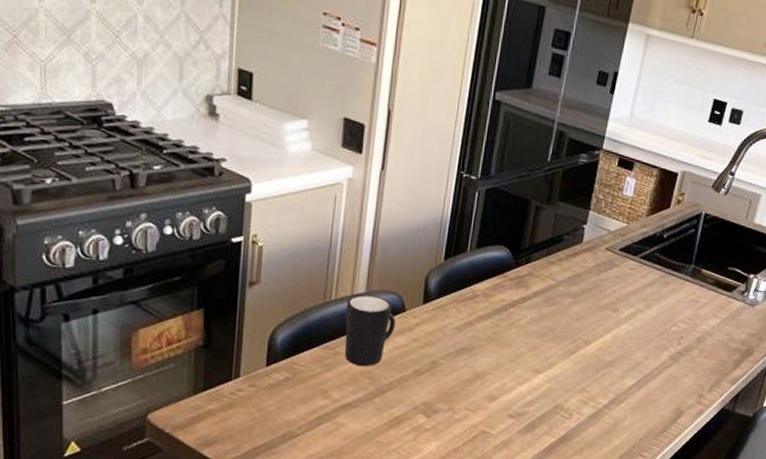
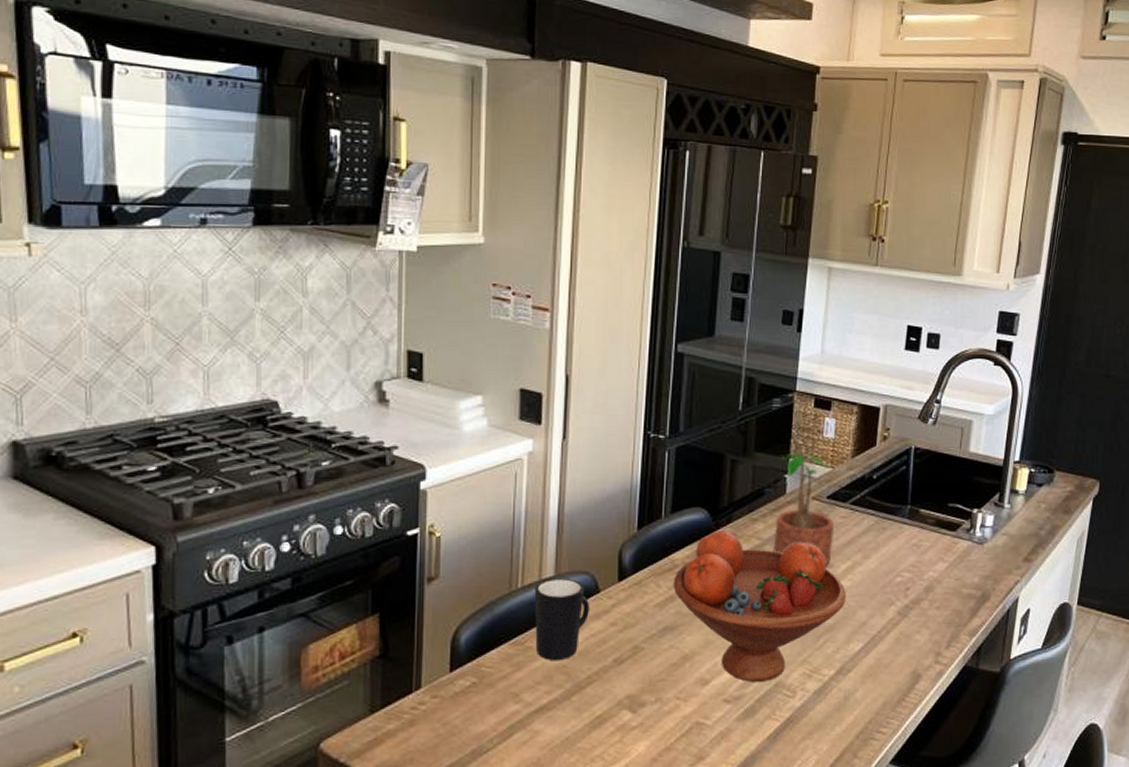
fruit bowl: none [472,268,627,404] -> present [673,530,846,683]
potted plant: none [566,205,628,310] -> present [773,452,835,565]

